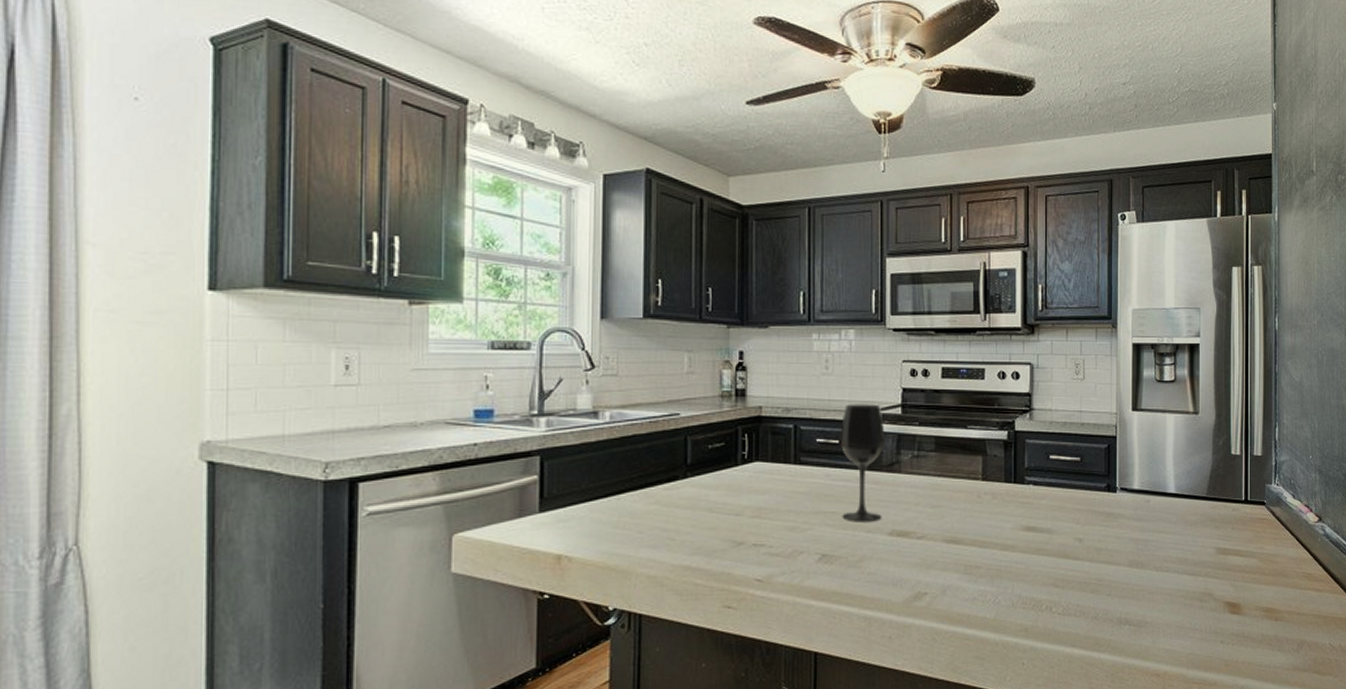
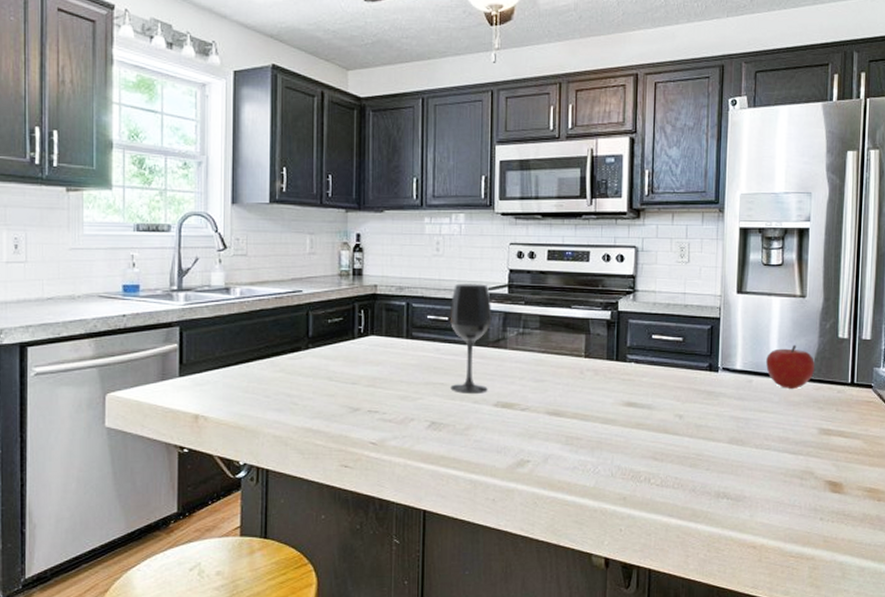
fruit: none [1163,462,1210,509] -> present [766,344,816,390]

